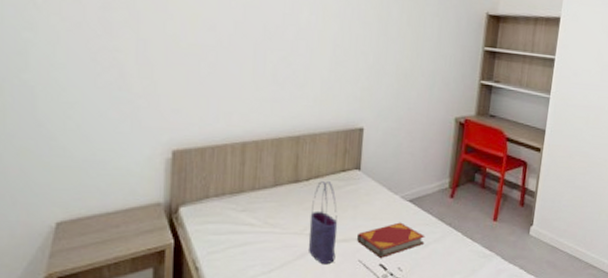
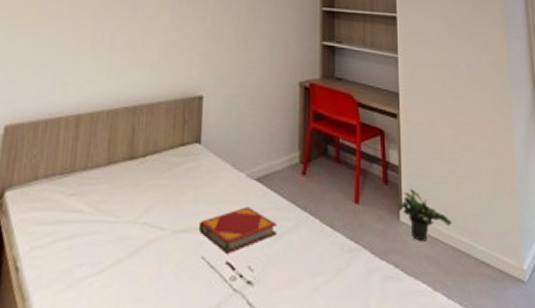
tote bag: present [308,181,338,265] -> none [143,158,177,263]
potted plant: none [531,210,573,250] -> present [399,189,452,242]

